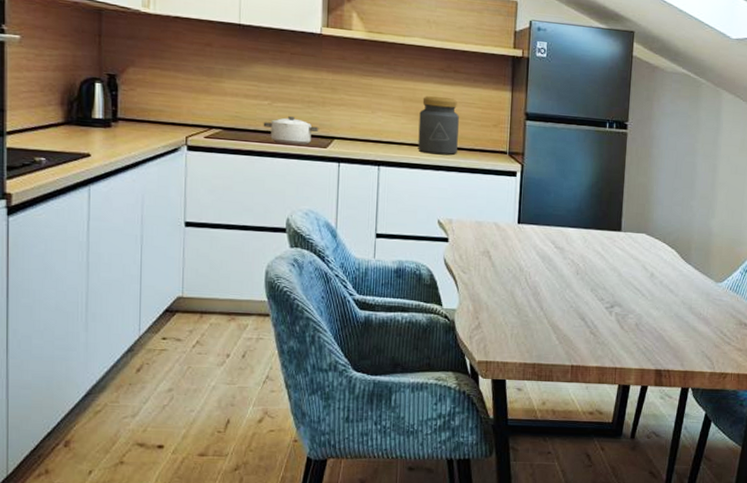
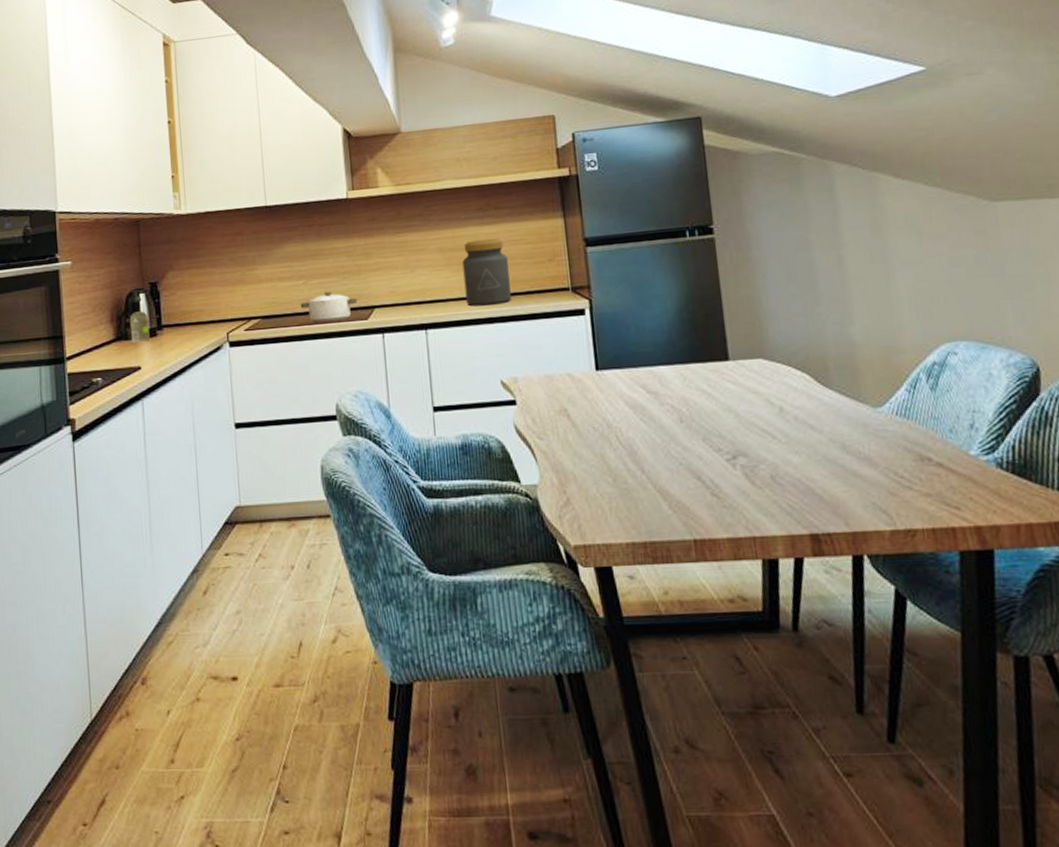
soap dispenser: none [77,78,104,131] -> present [125,290,150,342]

